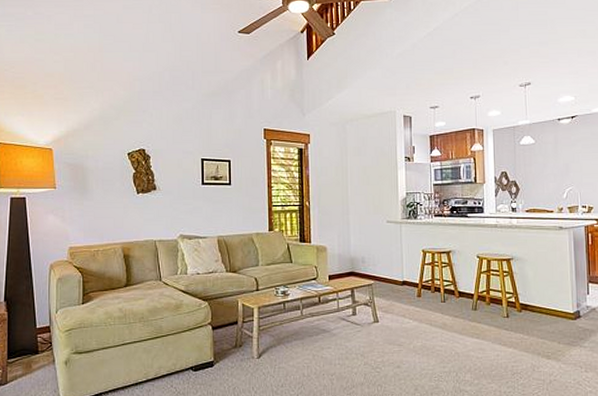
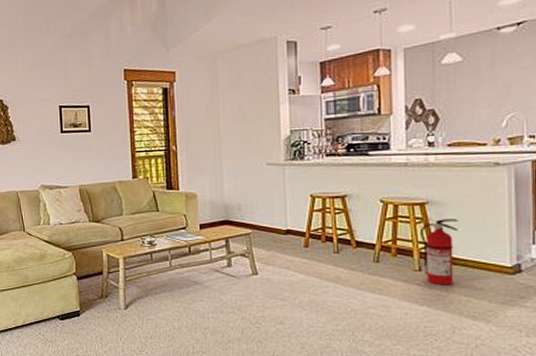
fire extinguisher: none [507,273,535,330] -> present [419,219,458,286]

